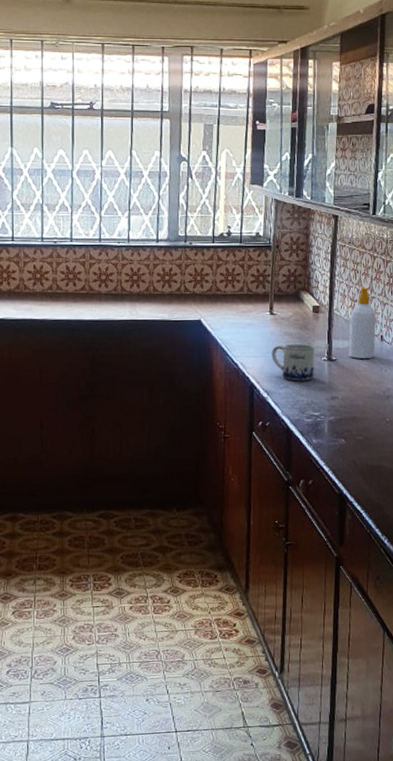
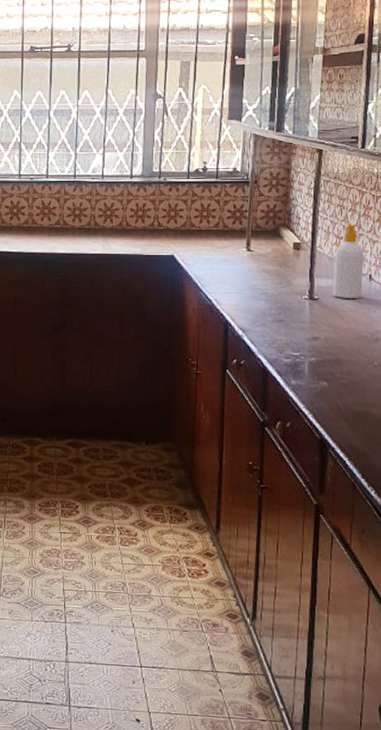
mug: present [271,343,315,381] -> none [248,281,295,320]

